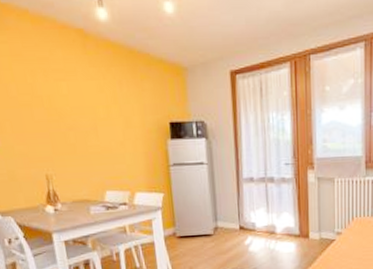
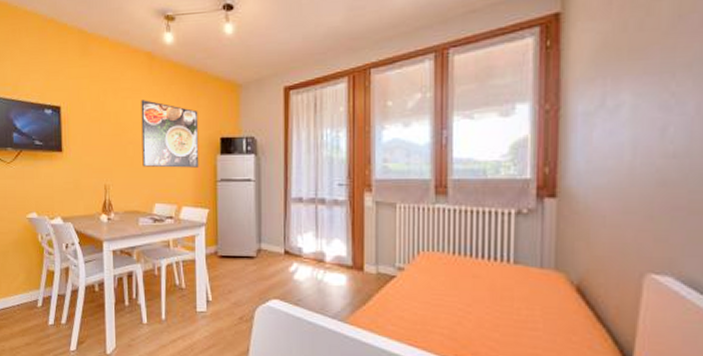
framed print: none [77,82,150,155] -> present [141,100,199,168]

